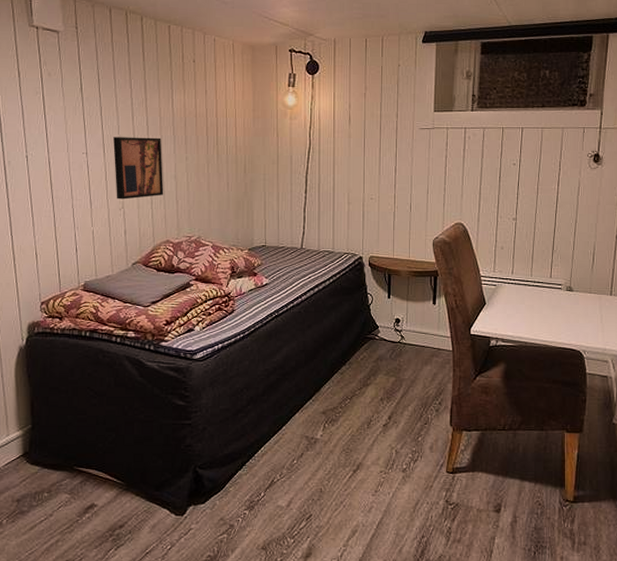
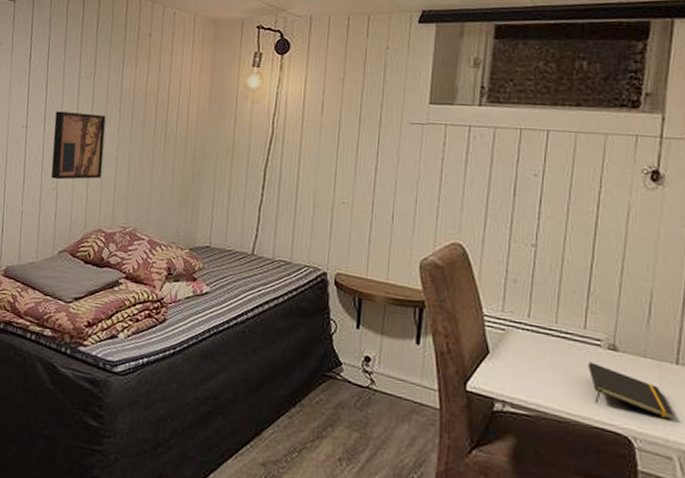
notepad: none [553,301,608,335] -> present [588,362,673,420]

